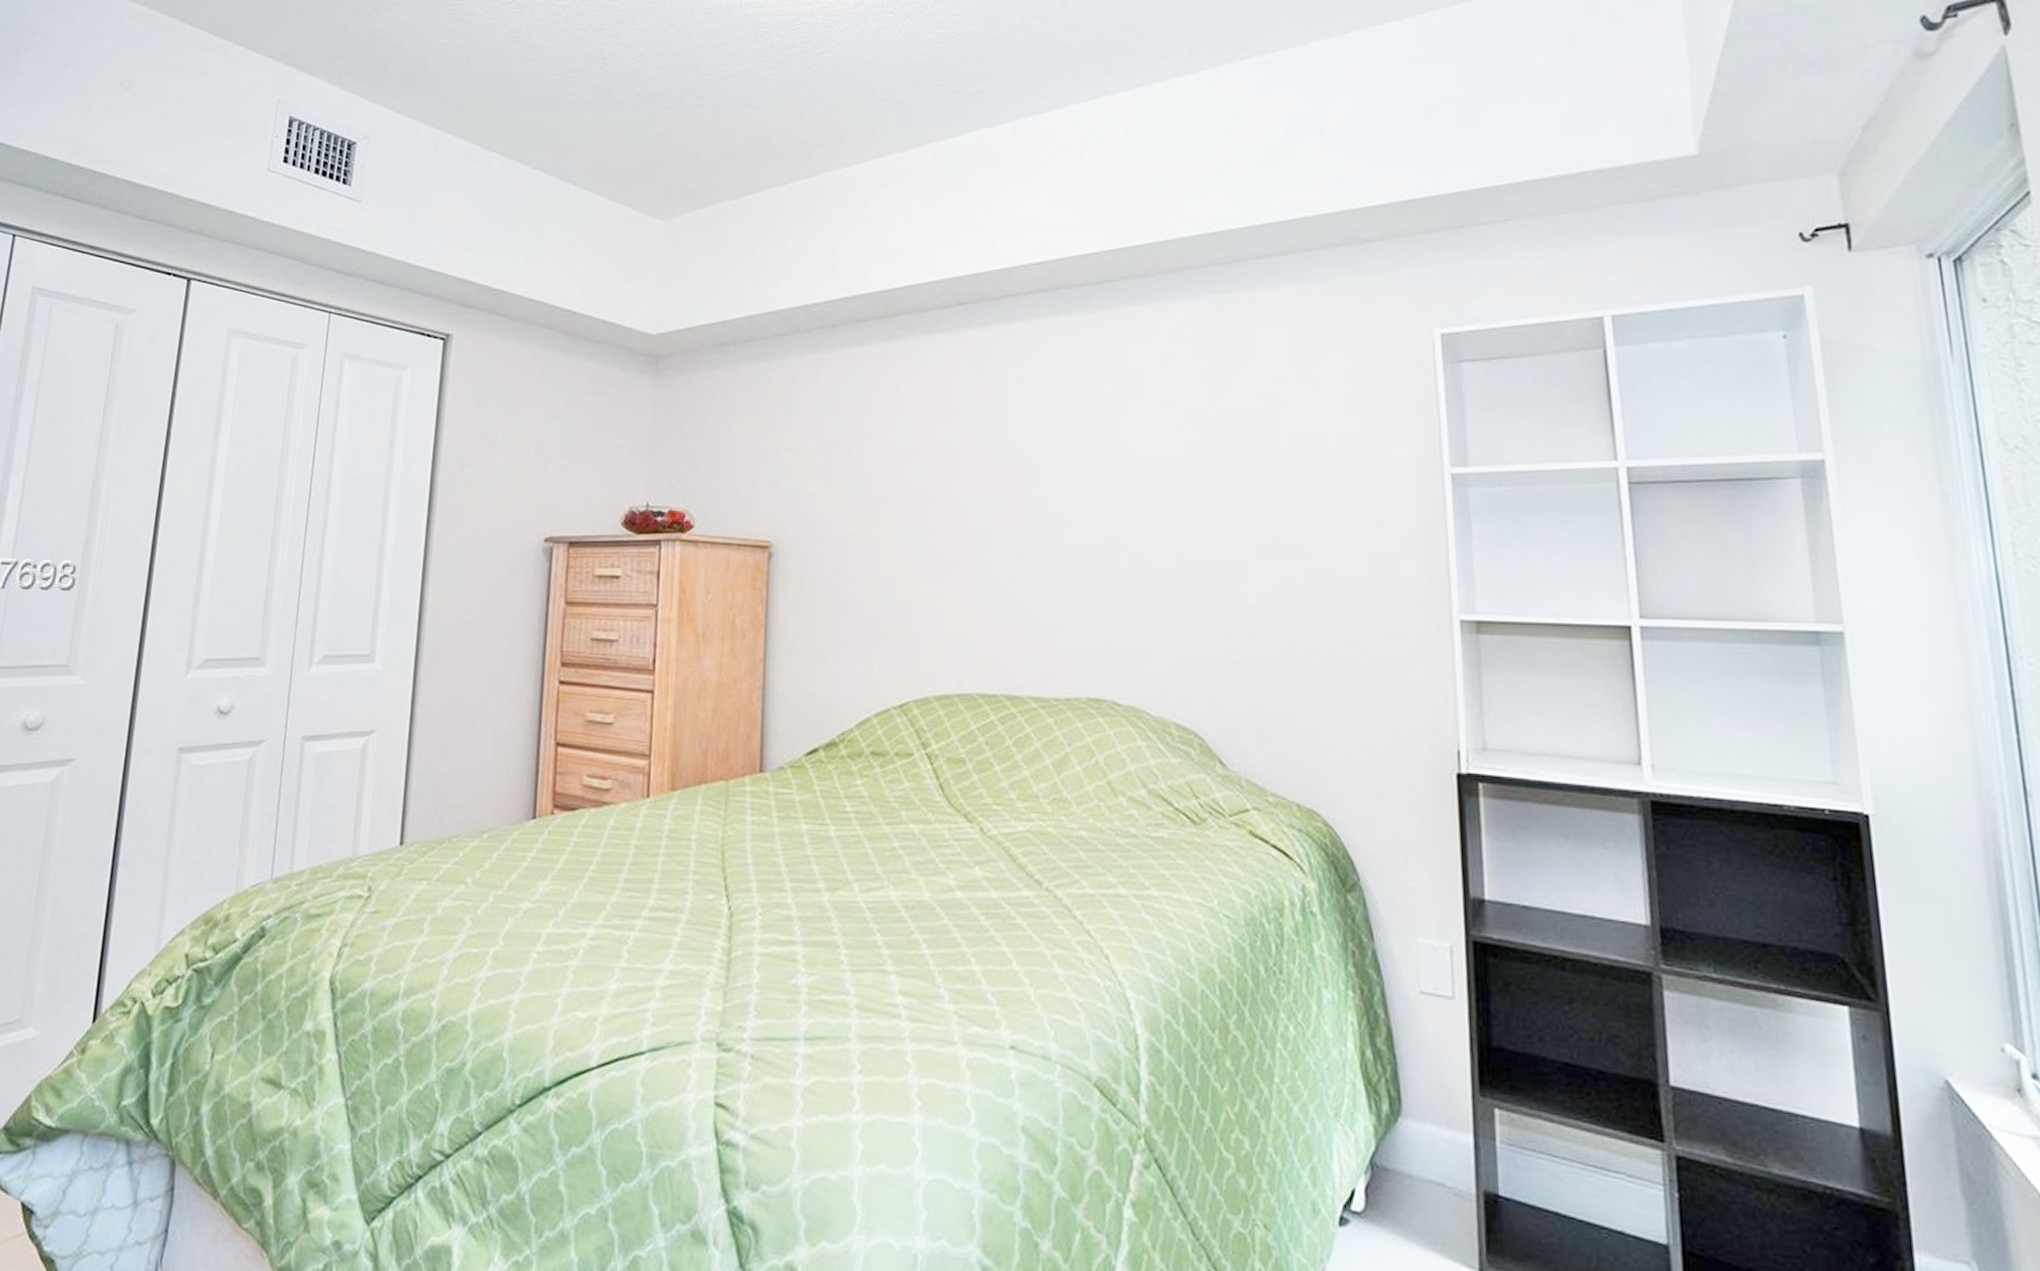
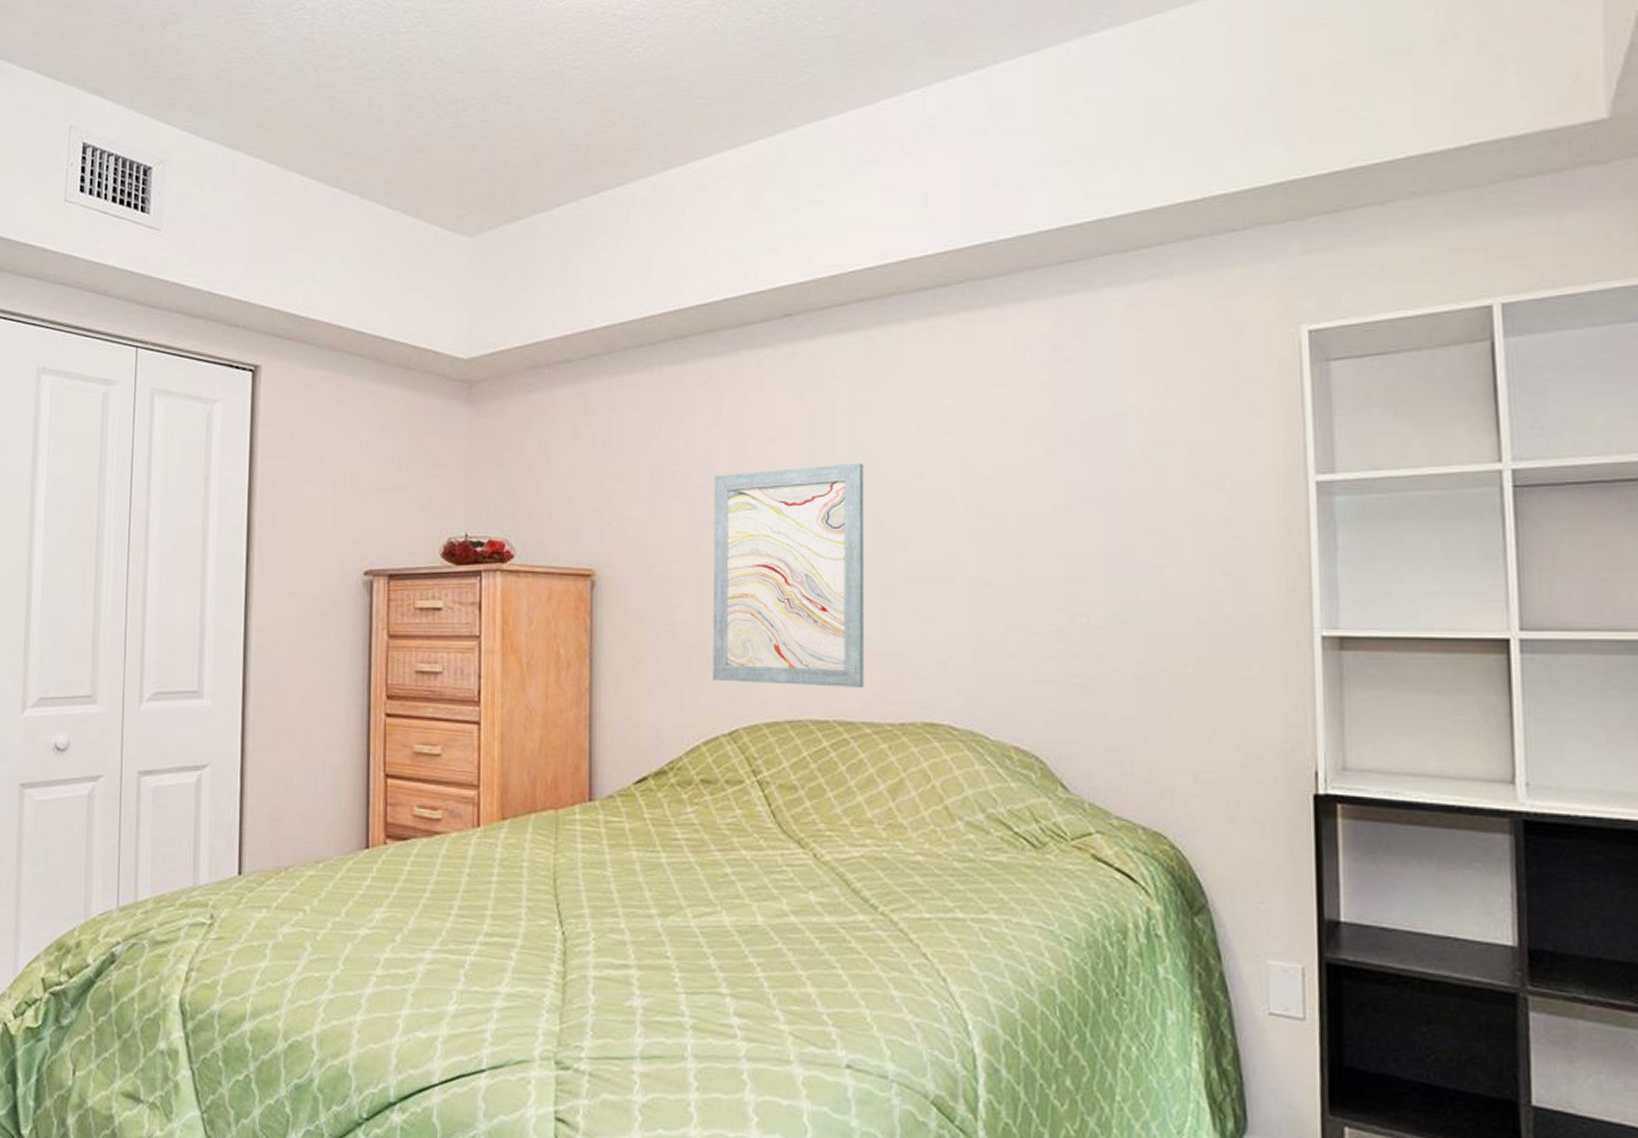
wall art: none [885,445,1033,662] -> present [713,463,865,687]

